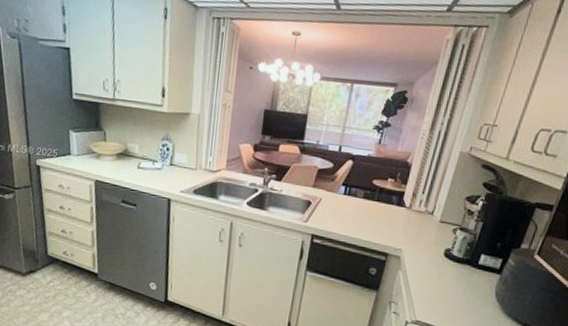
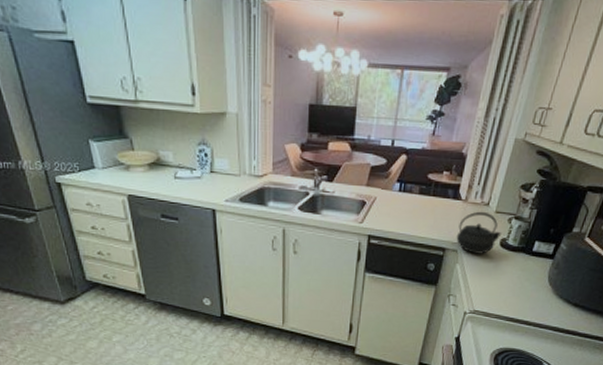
kettle: none [399,219,446,263] -> present [456,211,502,254]

